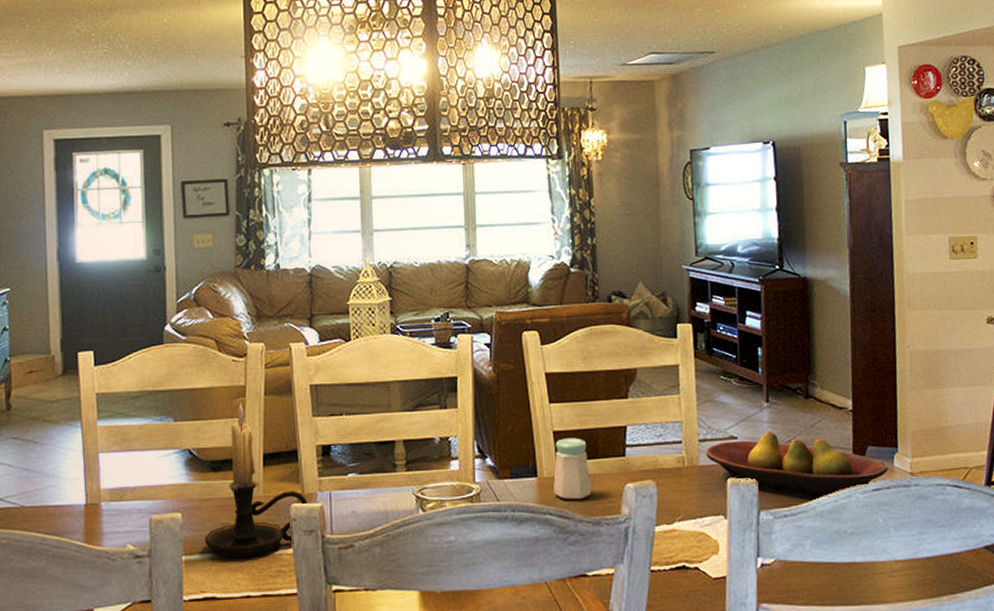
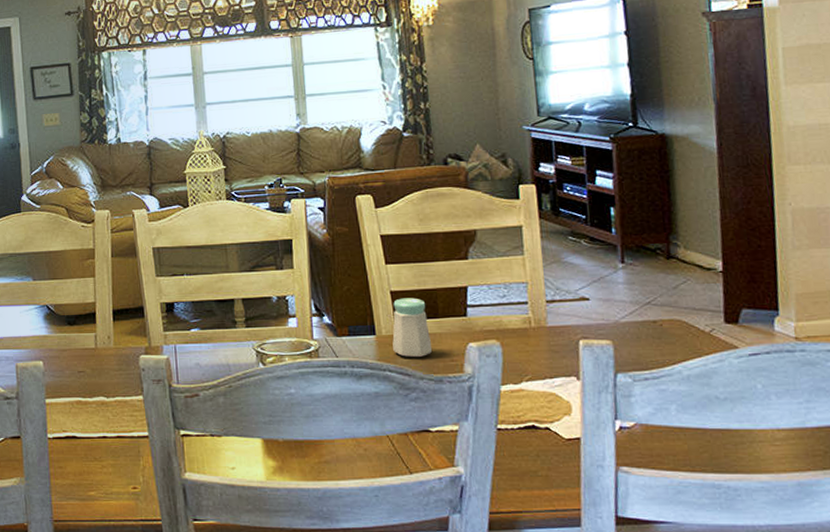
candle holder: present [205,403,309,558] -> none [64,264,156,402]
fruit bowl: present [706,432,888,498] -> none [554,293,768,361]

